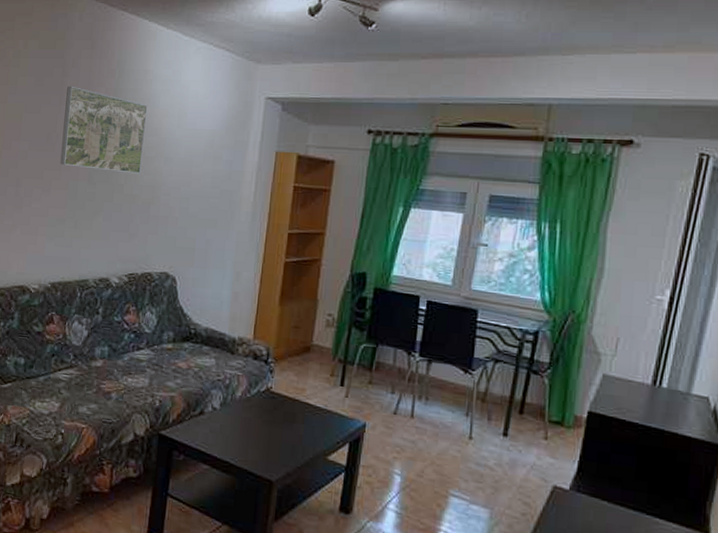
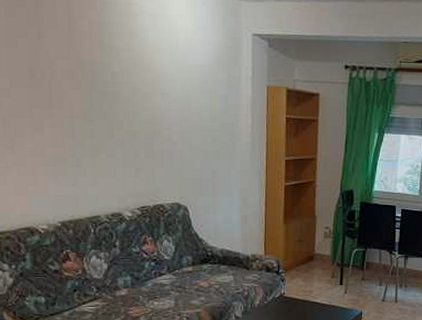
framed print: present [60,86,148,174] -> none [44,17,139,110]

